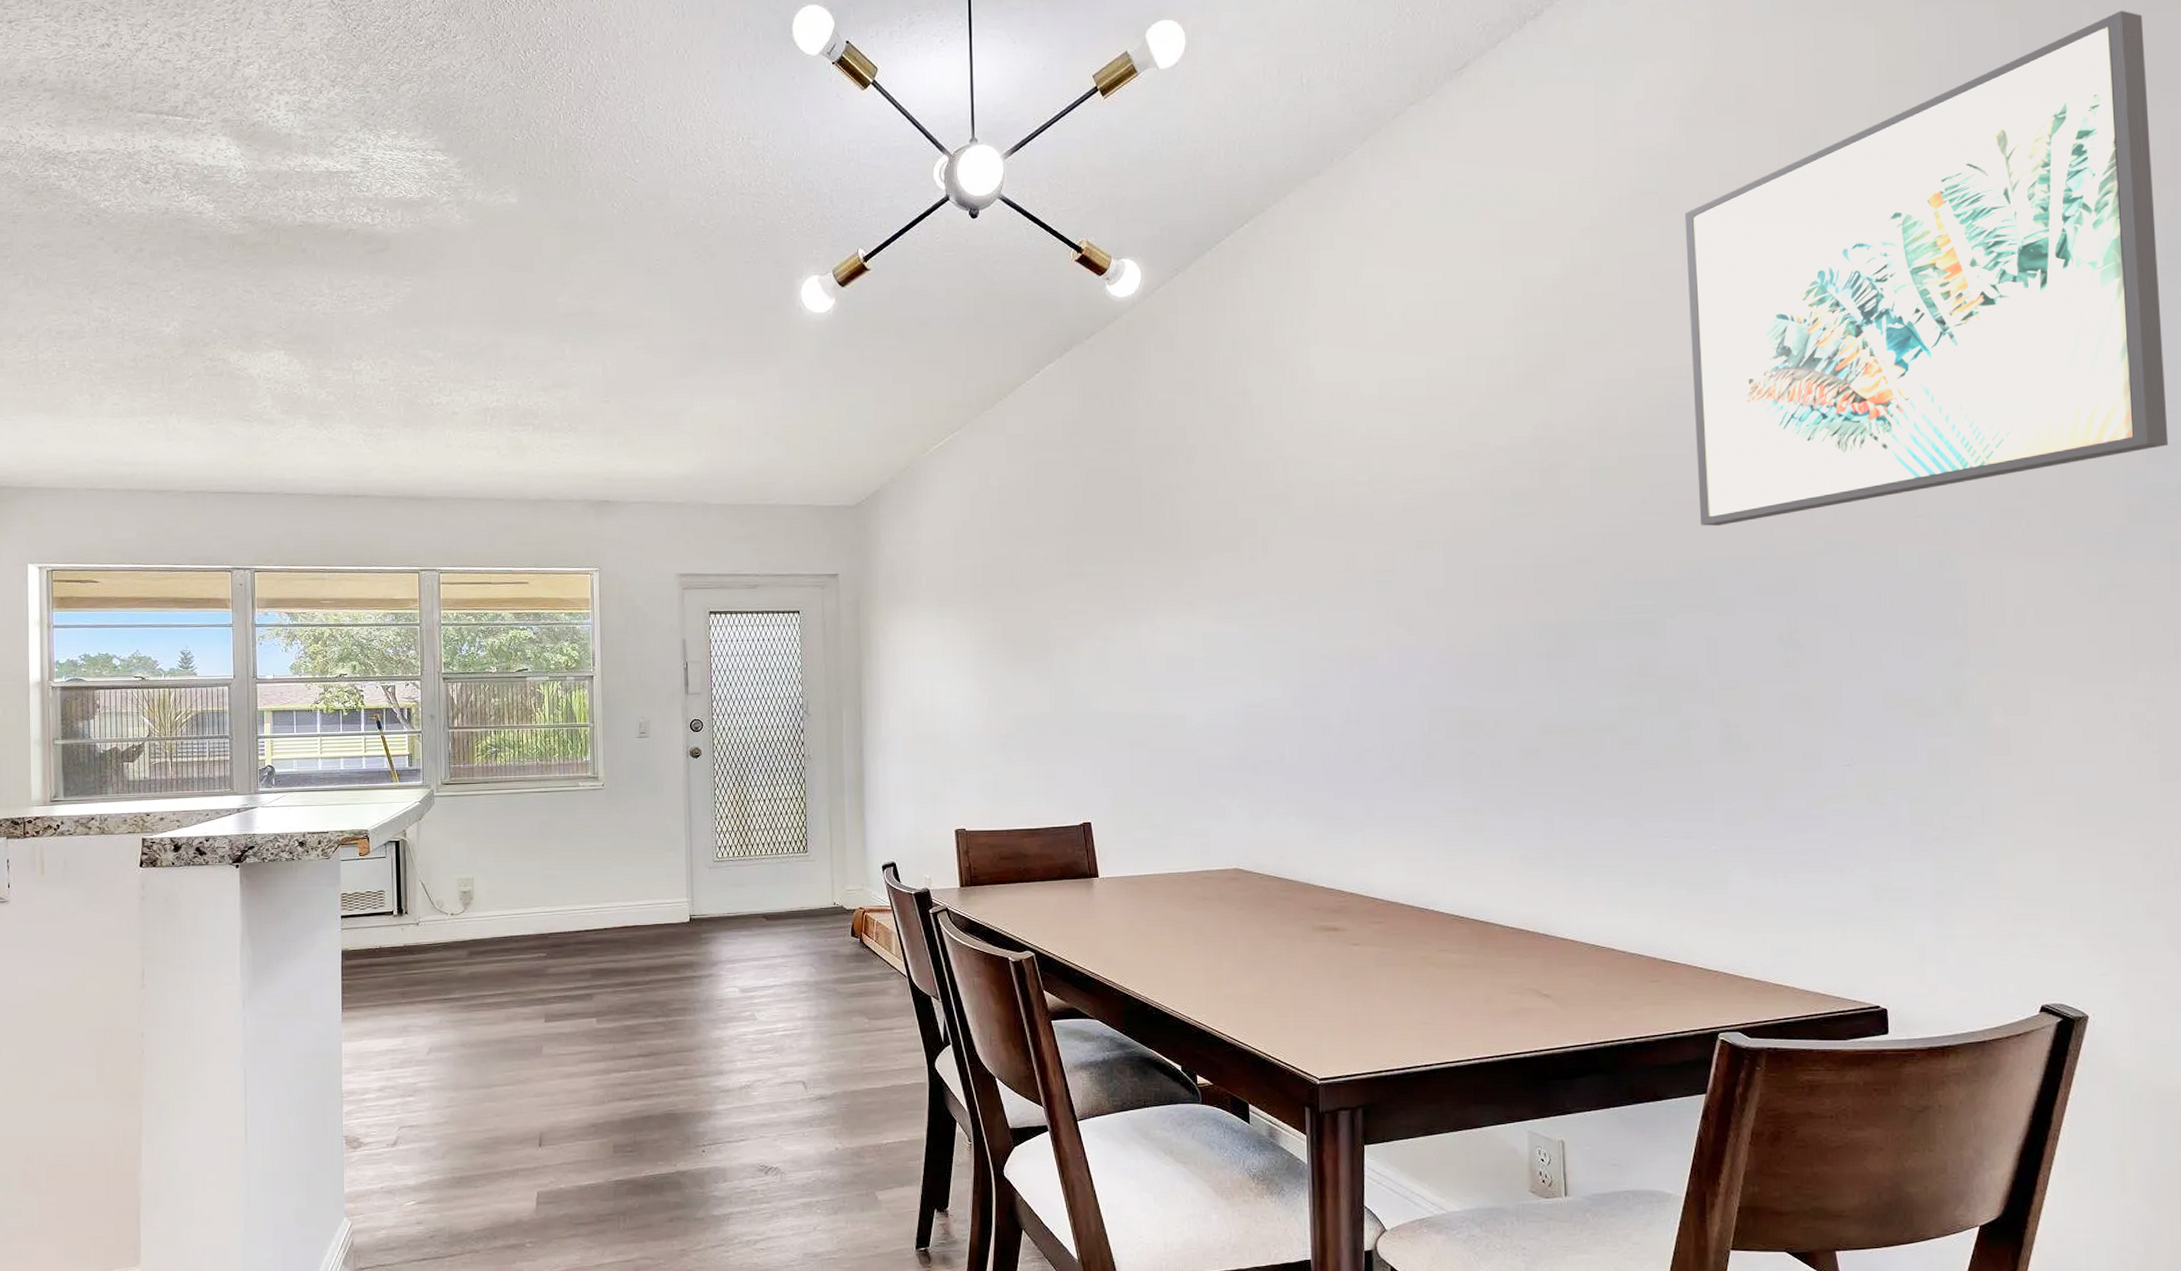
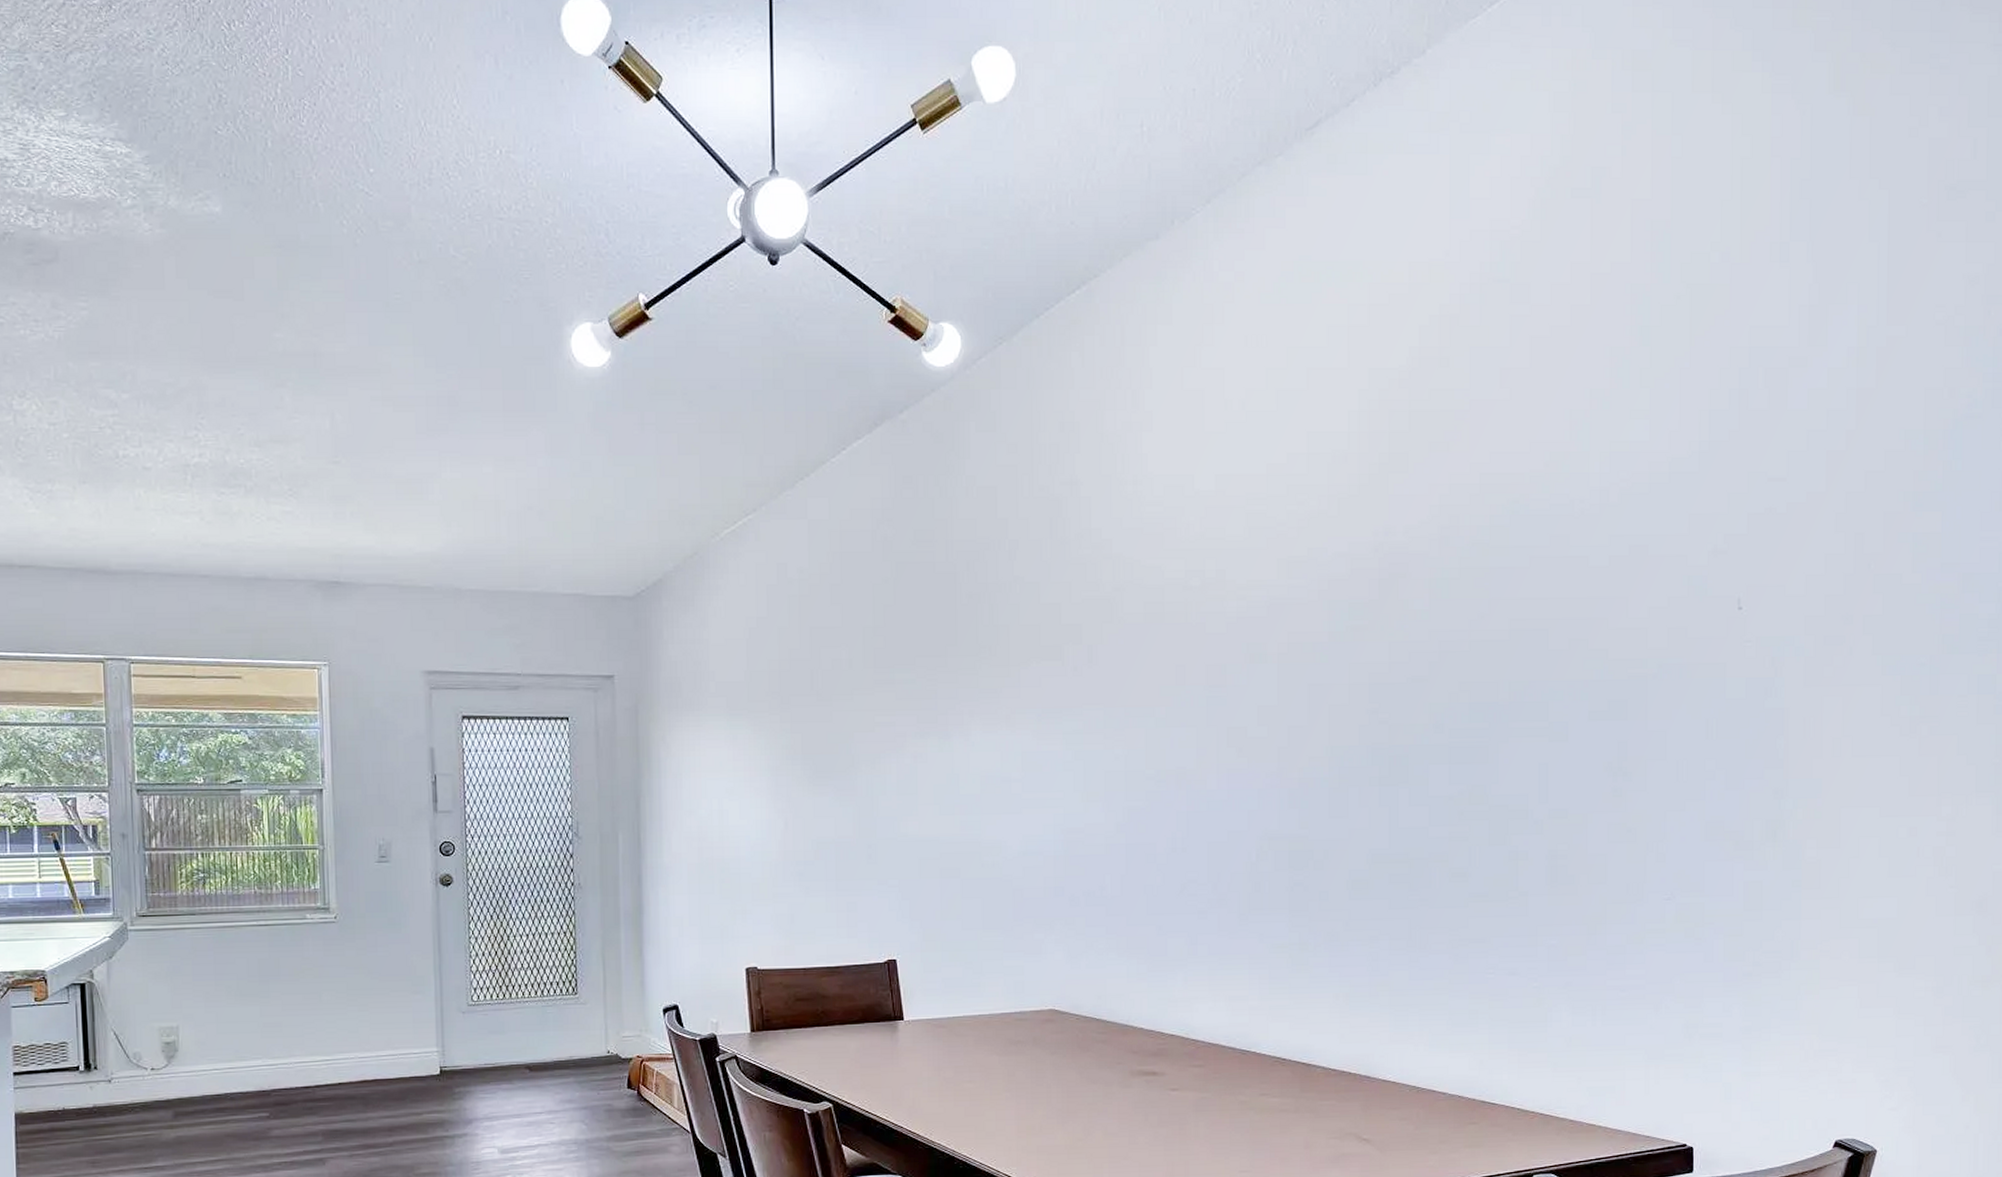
wall art: present [1684,10,2169,526] -> none [1535,114,1986,646]

